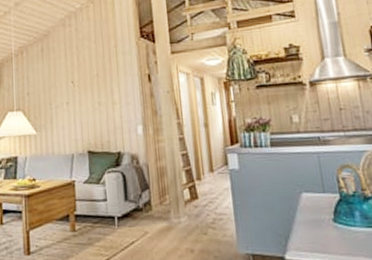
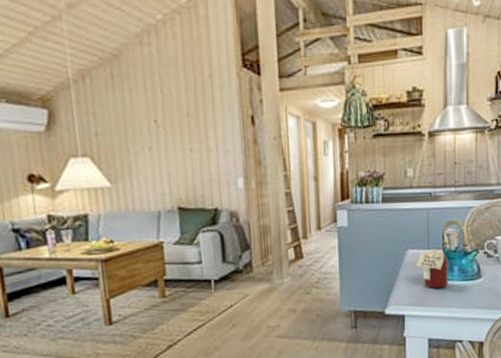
jar: none [312,193,351,235] -> present [415,249,448,289]

